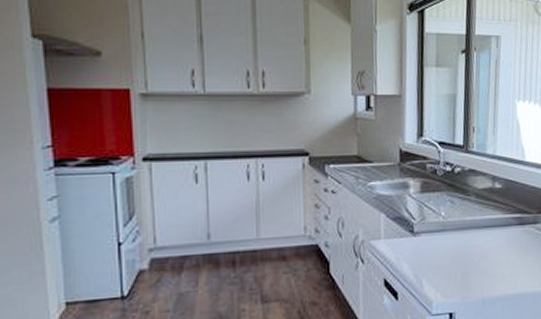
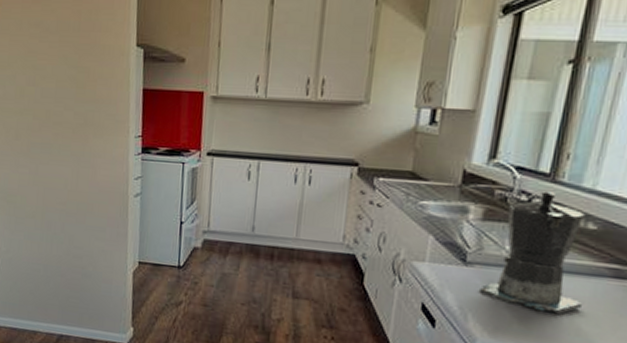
coffee maker: none [428,161,501,265] -> present [480,191,585,314]

